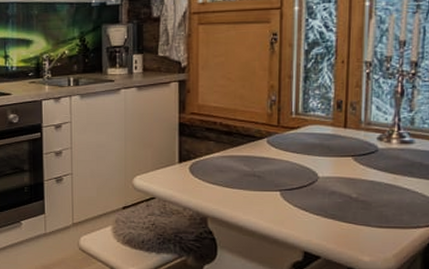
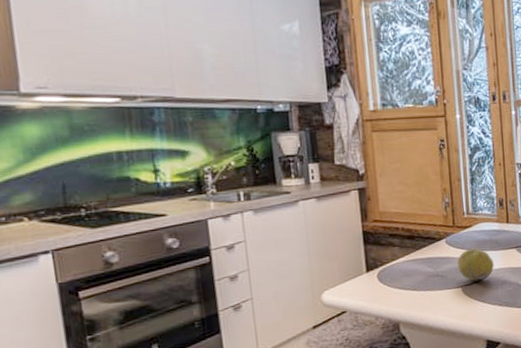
fruit: none [278,151,323,187] -> present [457,248,495,281]

